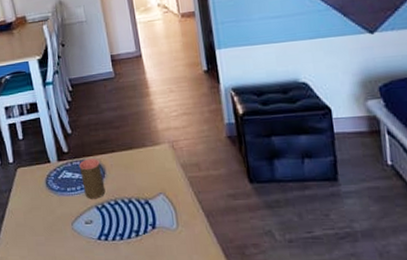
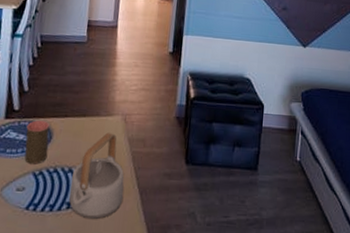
teapot: none [133,161,190,245] -> present [69,132,124,220]

